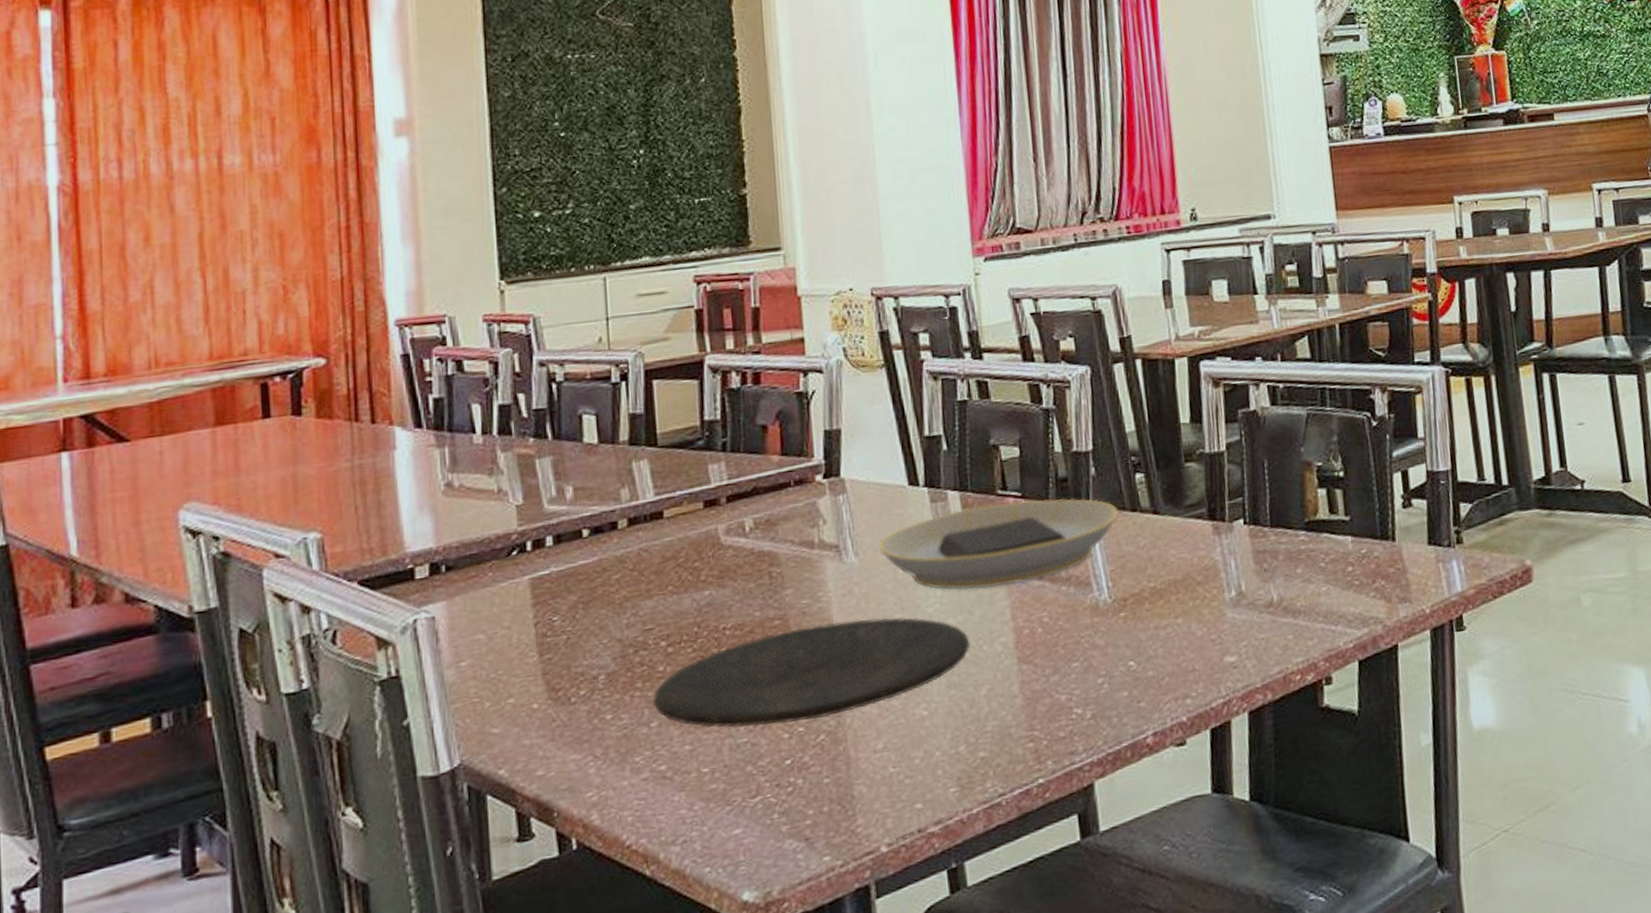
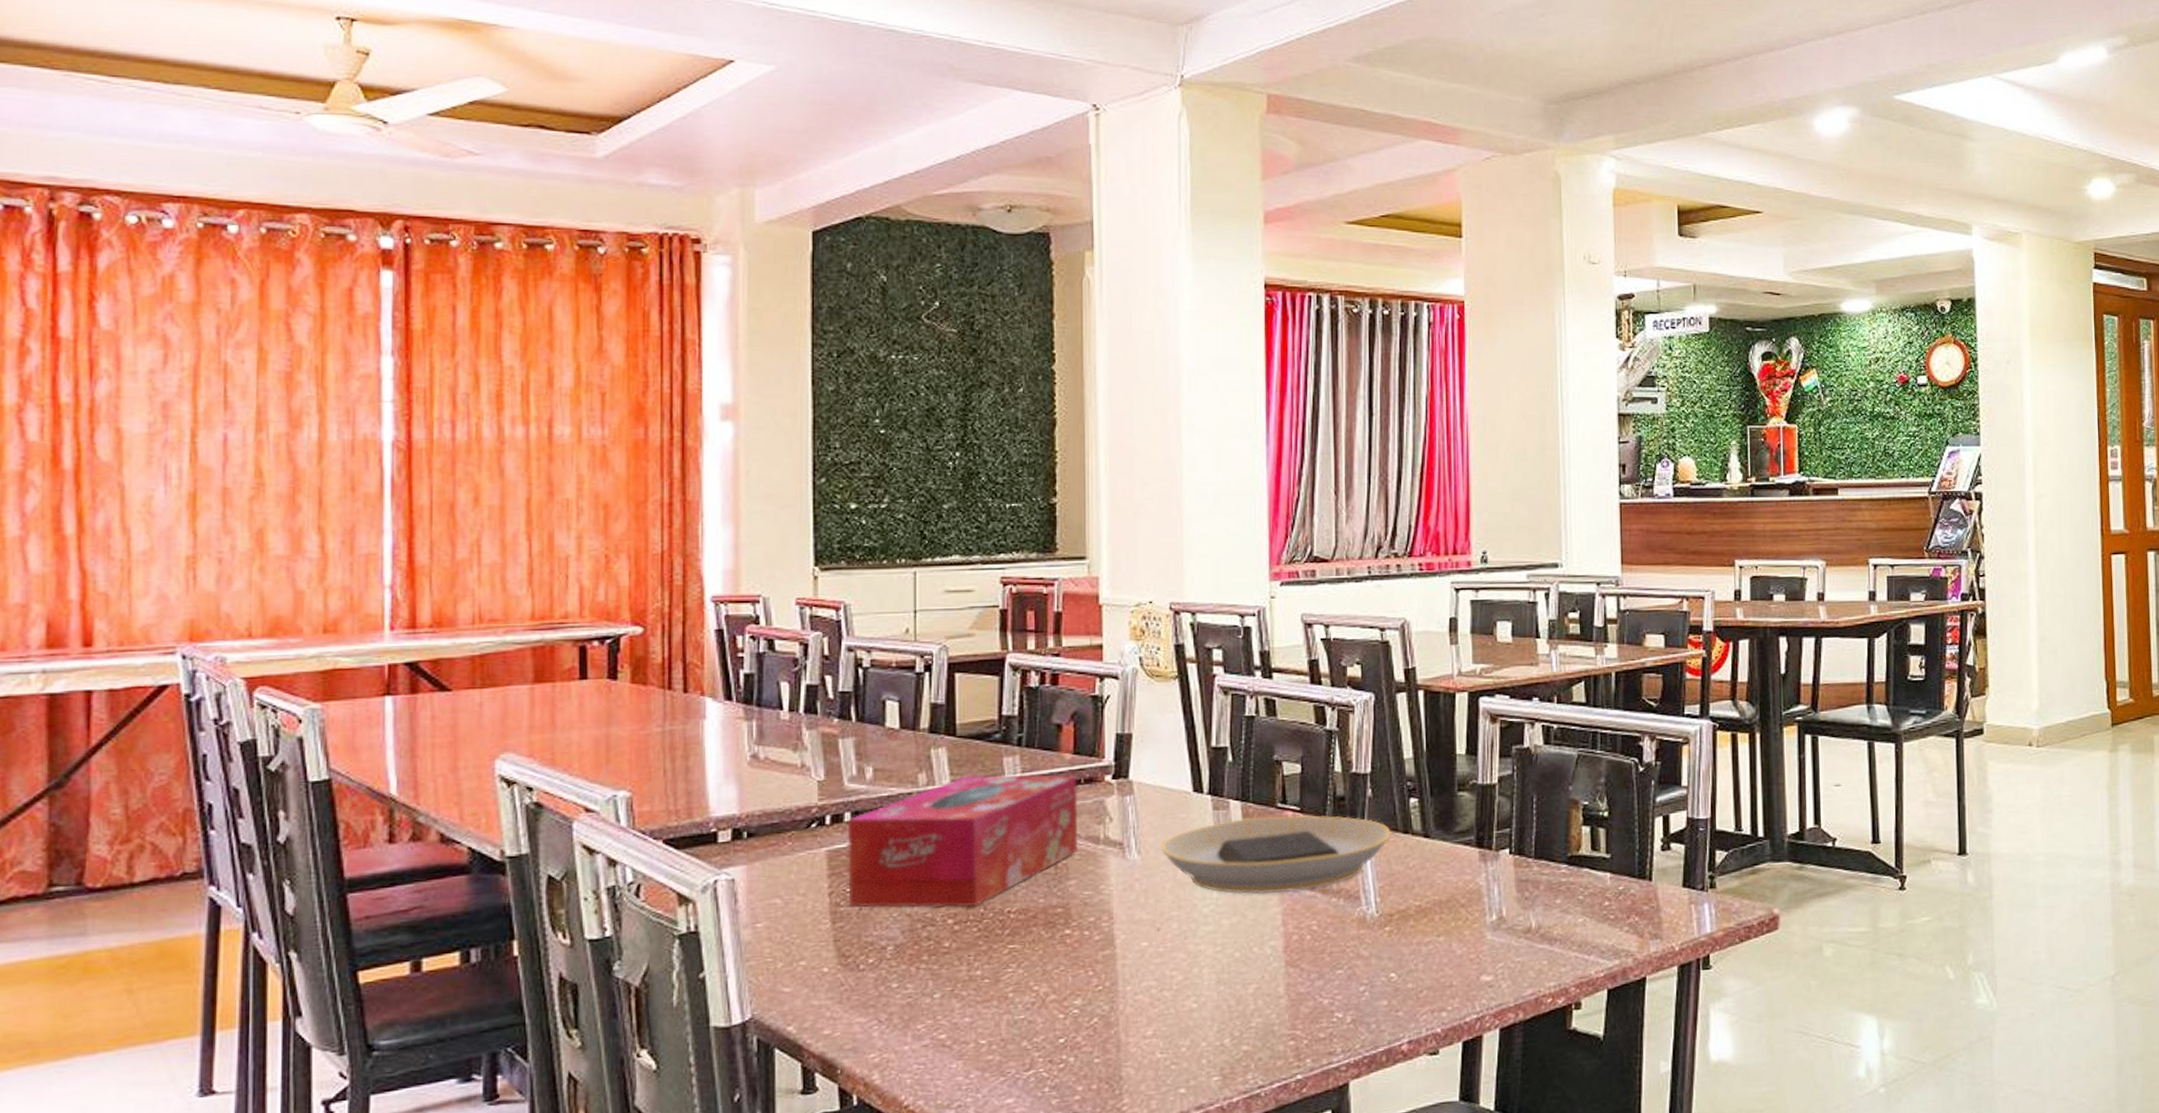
tissue box: none [550,477,792,637] -> present [847,774,1078,908]
plate: present [653,617,971,728] -> none [938,914,1242,1006]

